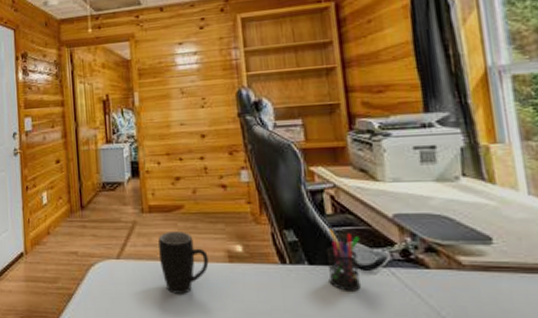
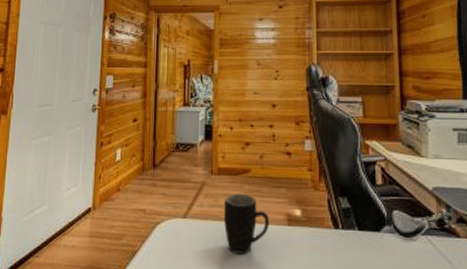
pen holder: present [325,229,361,291] -> none [374,198,404,256]

